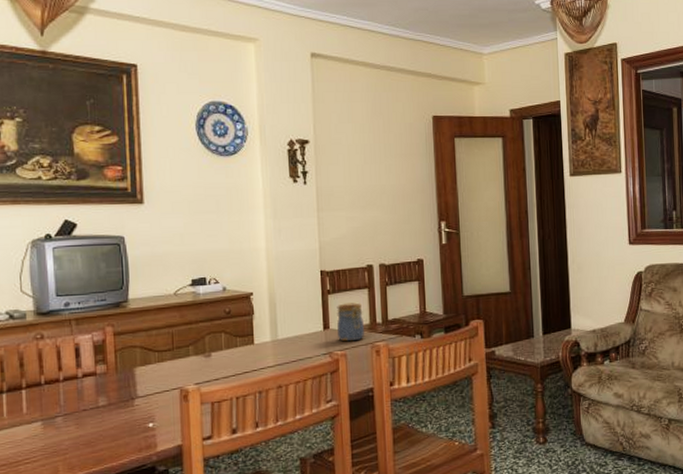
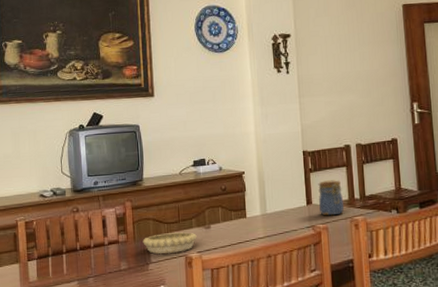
decorative bowl: none [127,361,195,387] -> present [143,232,197,254]

